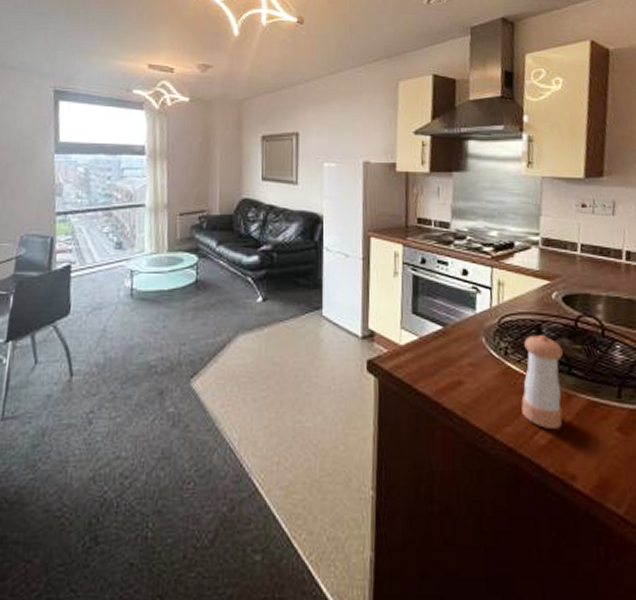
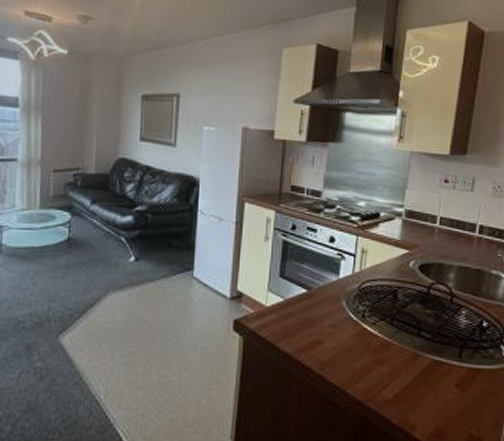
pepper shaker: present [521,335,563,429] -> none [373,300,414,385]

